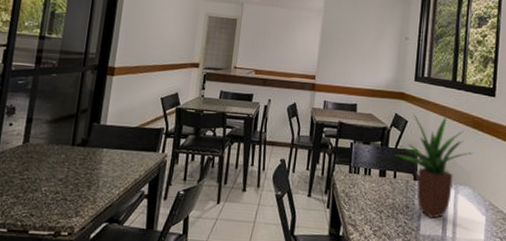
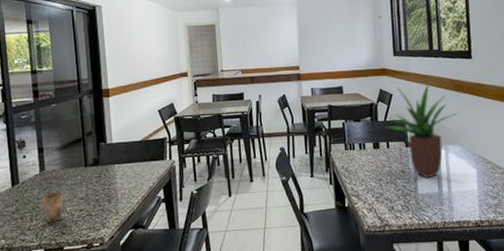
cup: none [18,162,43,202] -> present [42,186,63,223]

